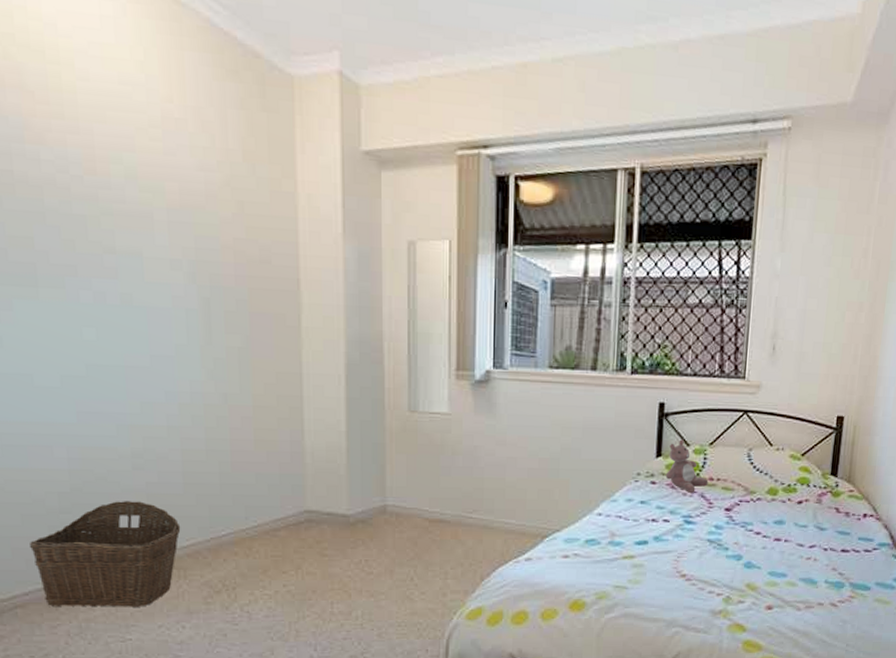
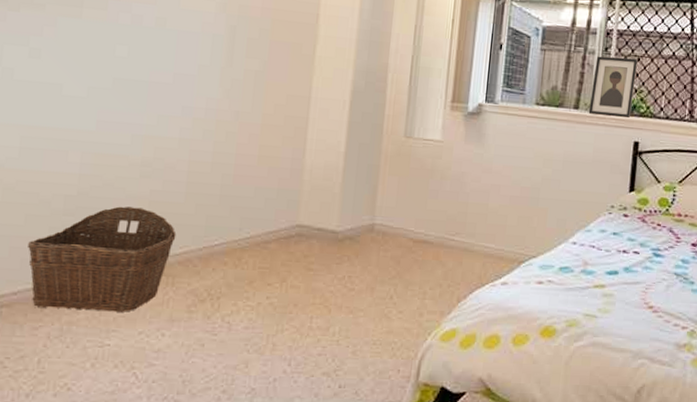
picture frame: none [607,308,660,378] -> present [588,56,638,119]
stuffed animal: present [666,439,709,493] -> none [638,176,677,227]

